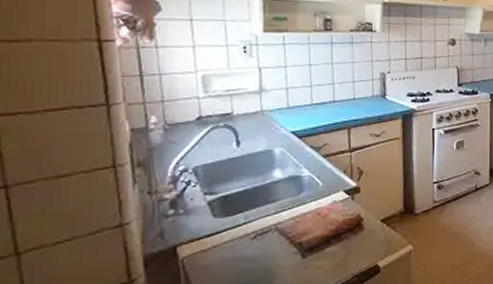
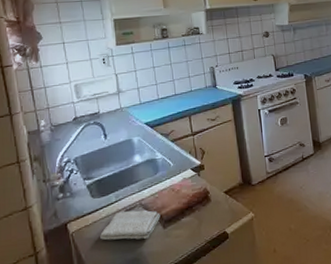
washcloth: none [220,235,300,270] -> present [100,209,160,241]

